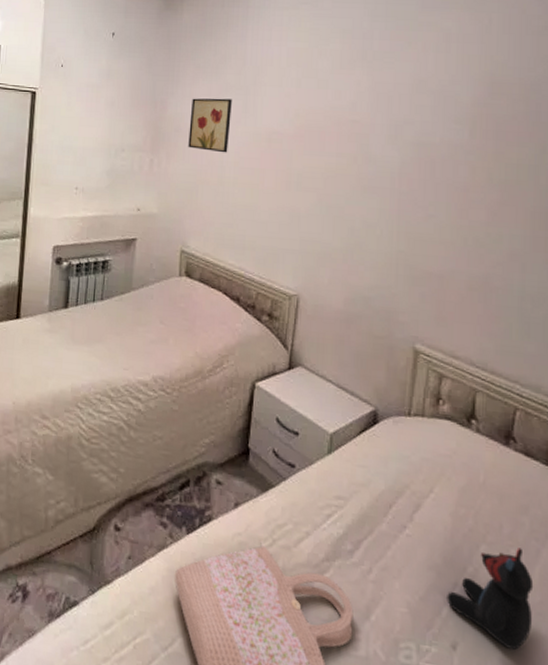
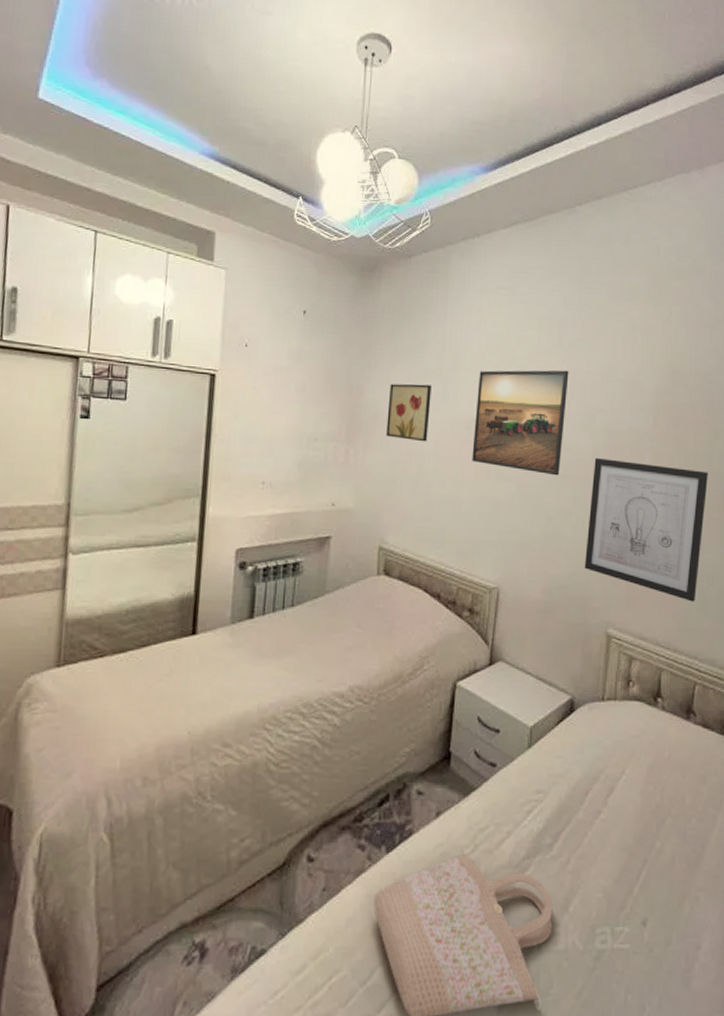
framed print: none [272,82,374,188] -> present [472,370,569,476]
wall art: none [389,171,534,323] -> present [584,458,708,602]
teddy bear: present [447,547,534,651] -> none [638,816,711,916]

